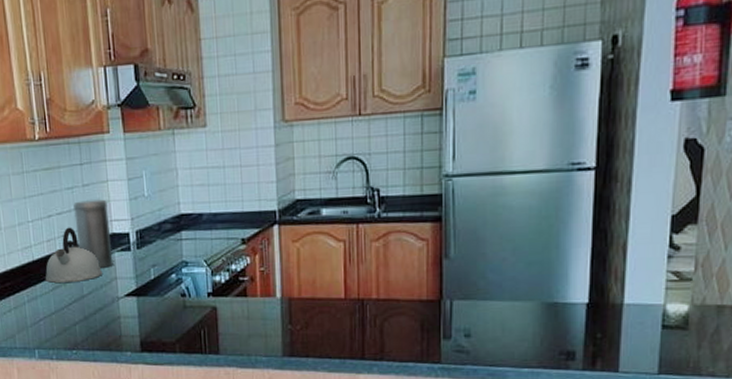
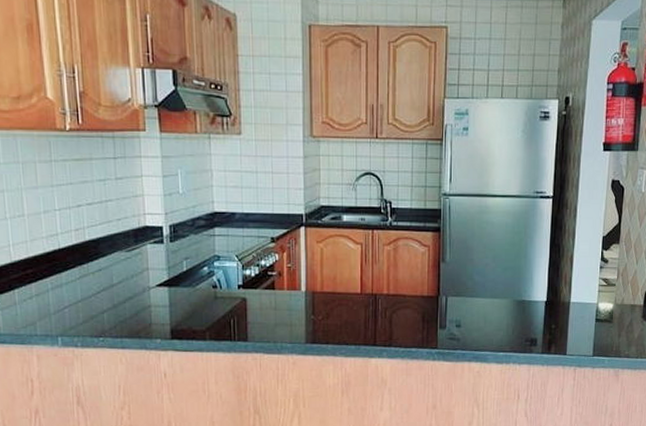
kettle: present [45,227,102,284] -> none [71,217,133,272]
canister: present [74,199,113,268] -> none [105,193,145,259]

